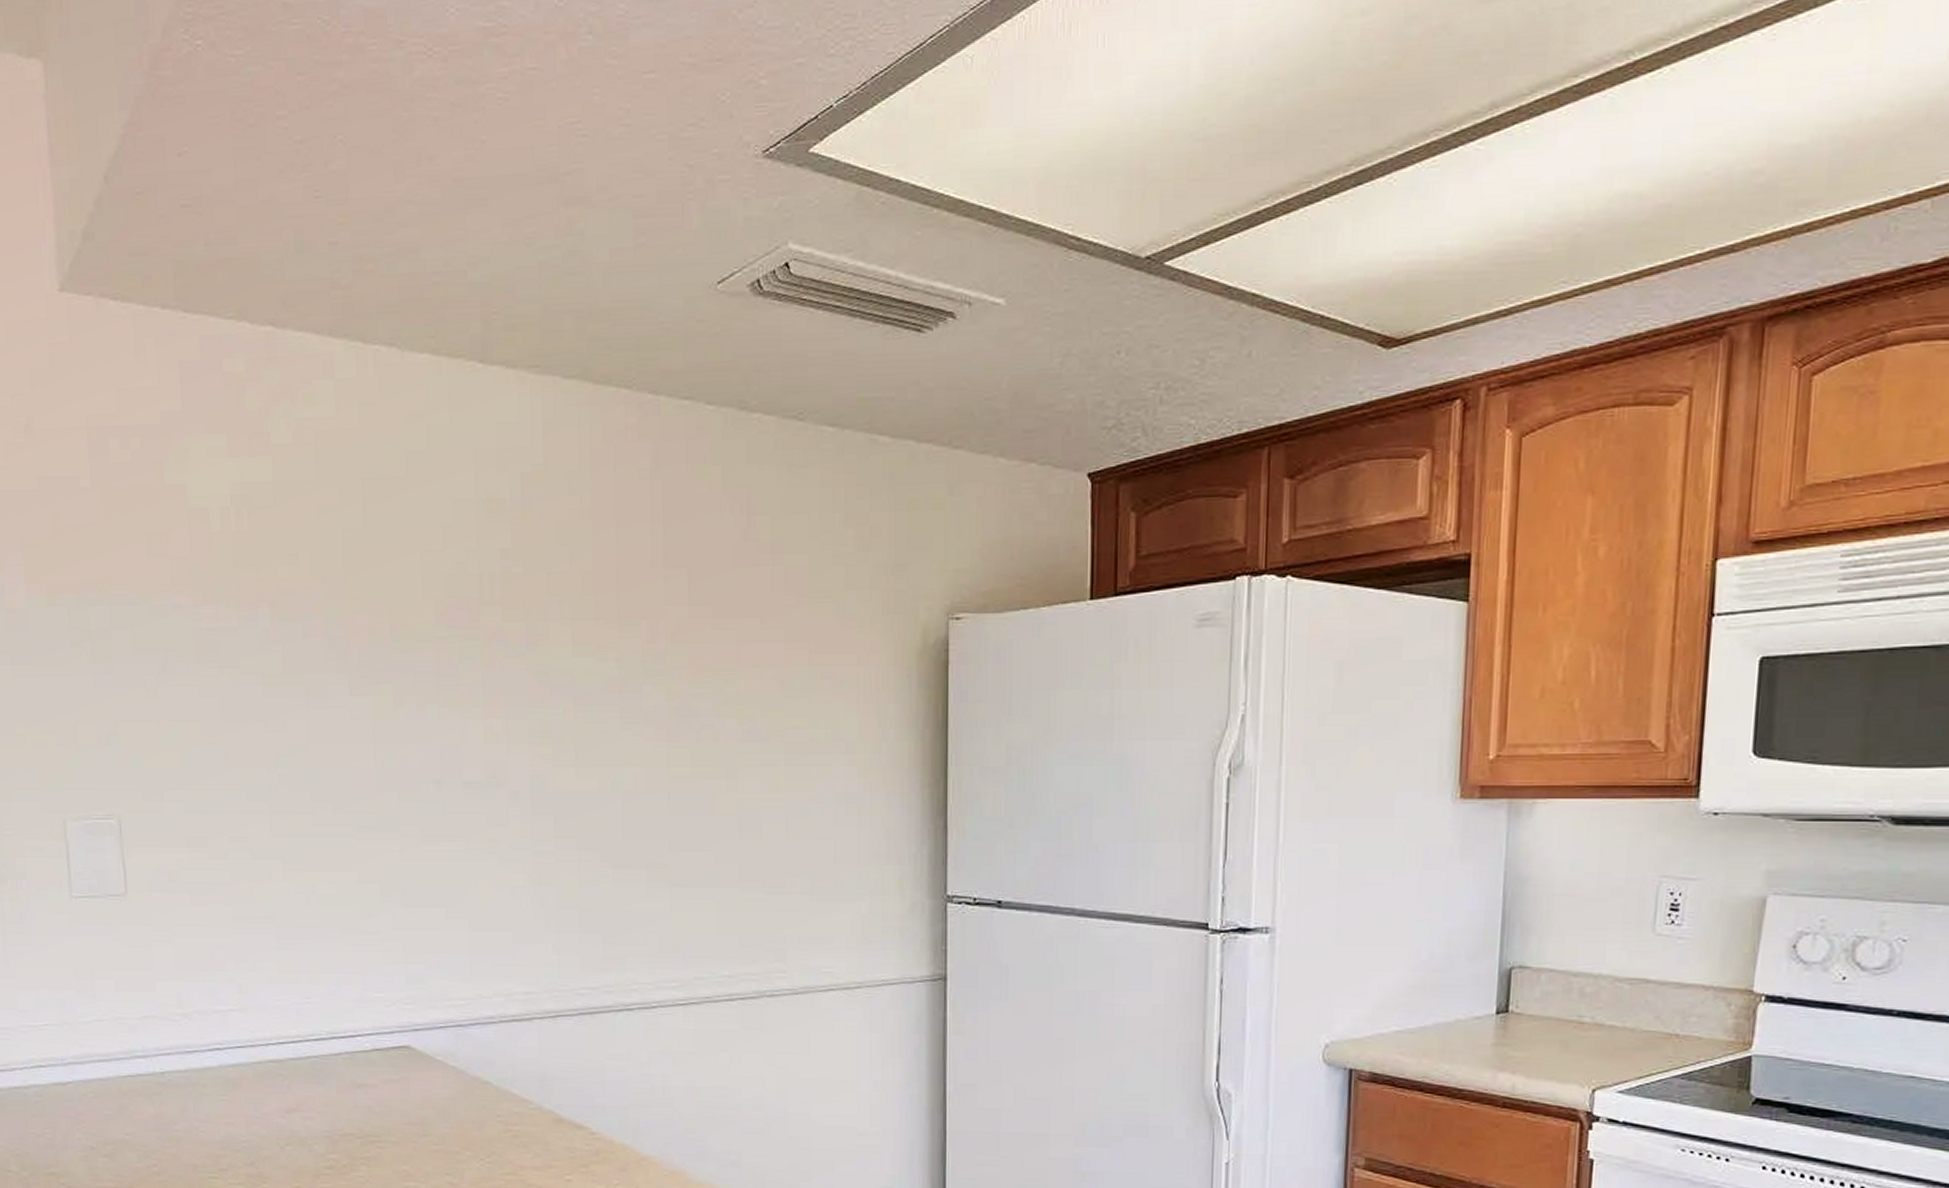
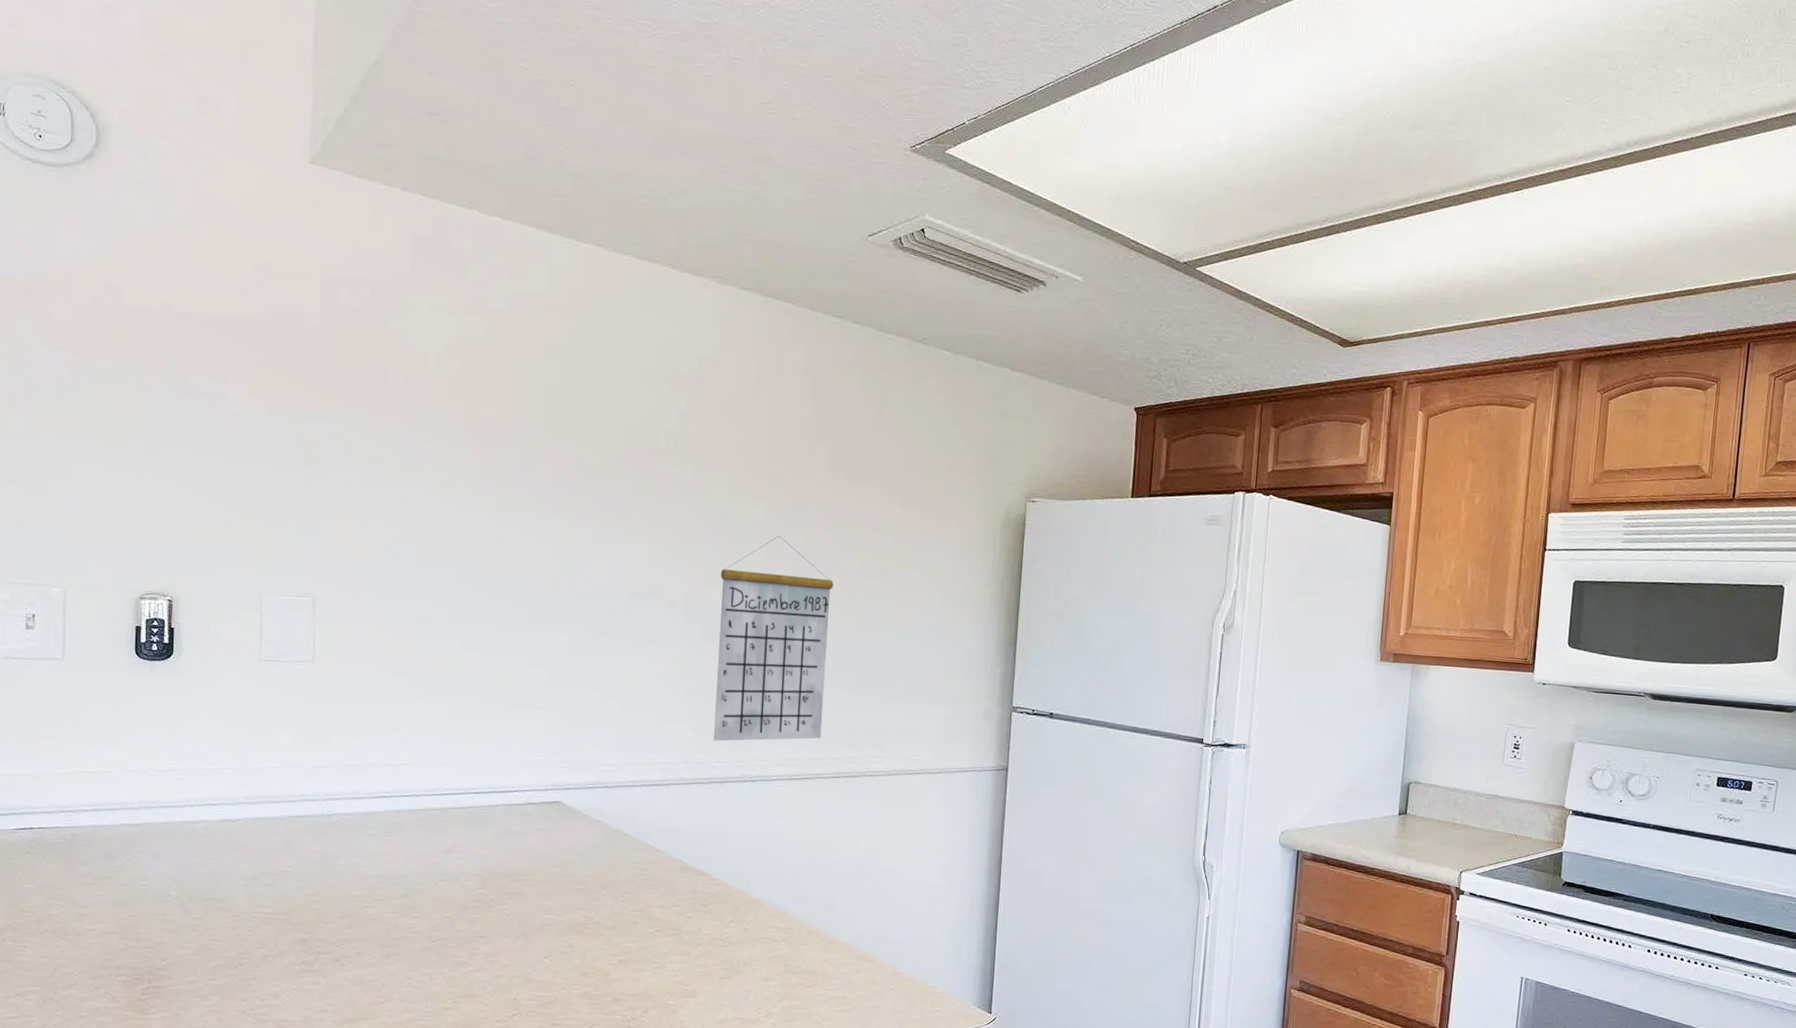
calendar: none [569,695,708,962] -> present [714,535,834,742]

